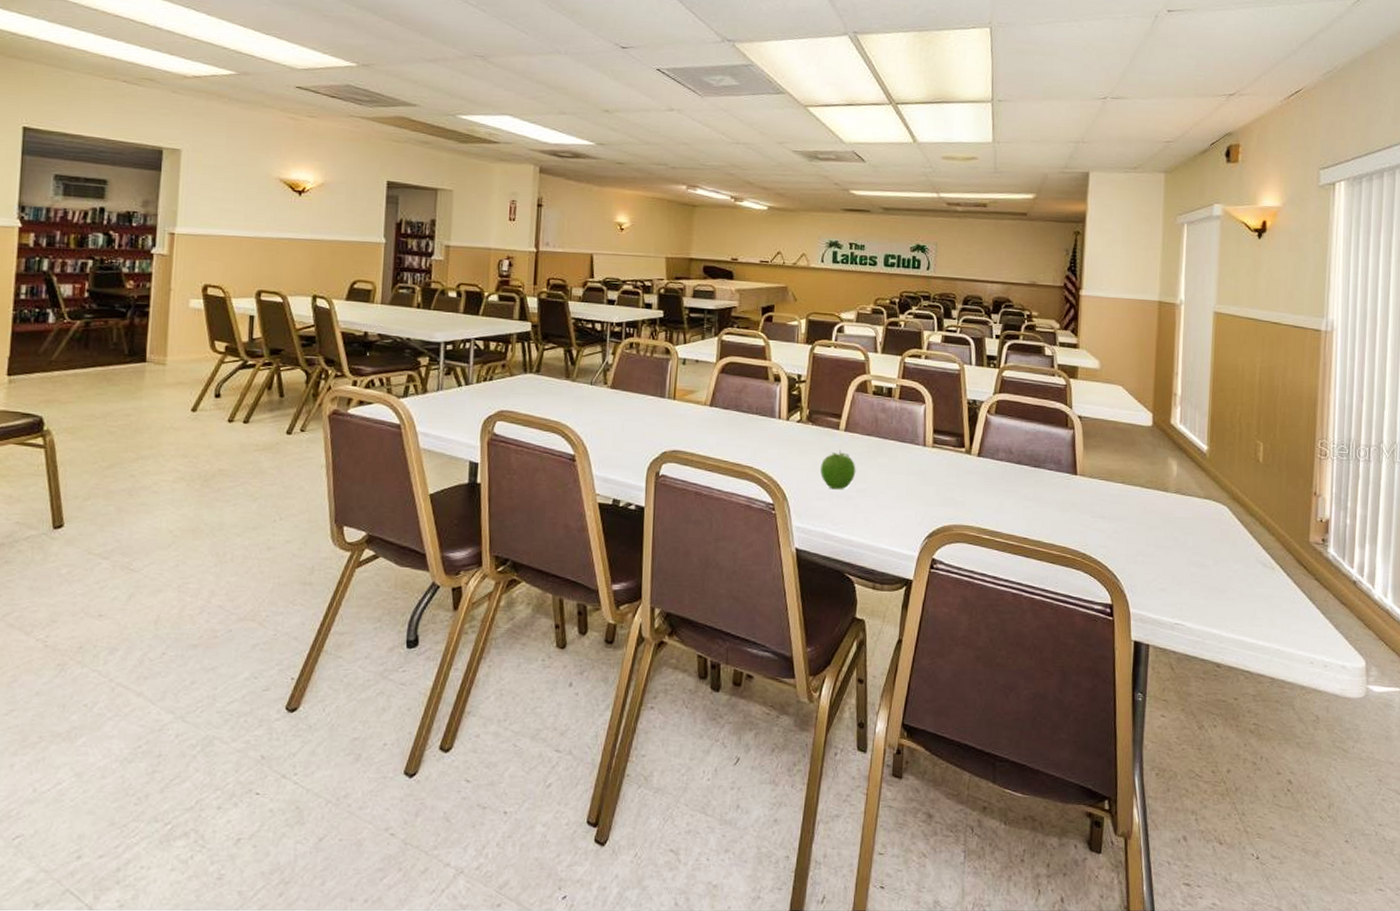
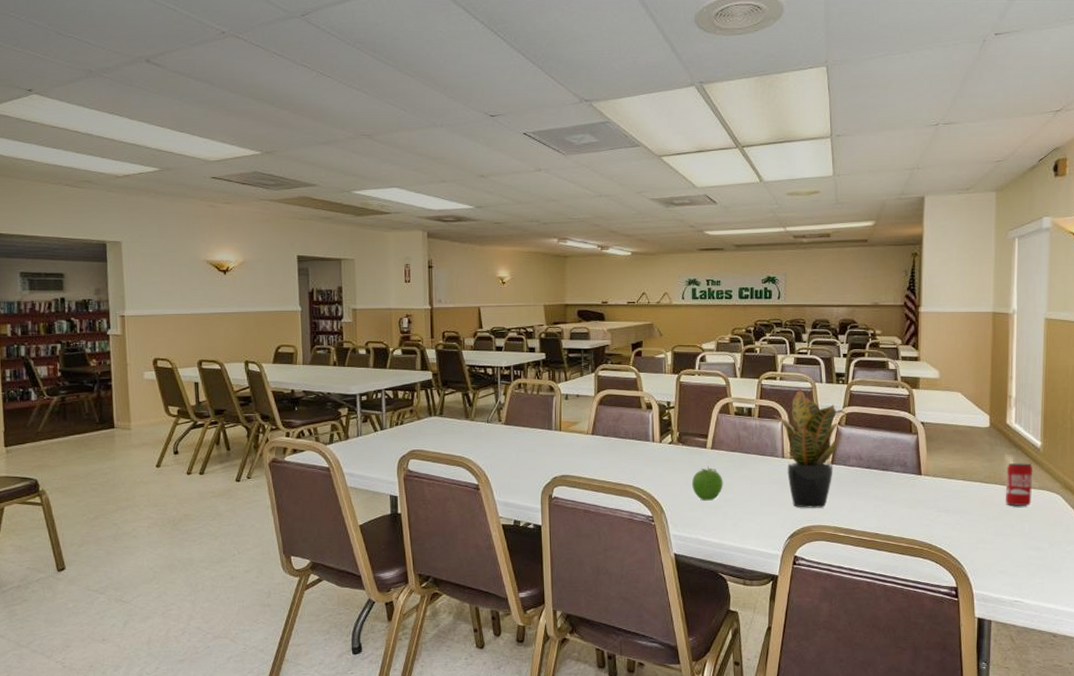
potted plant: none [913,369,1000,505] -> present [771,388,849,508]
beverage can: none [1168,467,1198,517] -> present [1006,462,1033,507]

